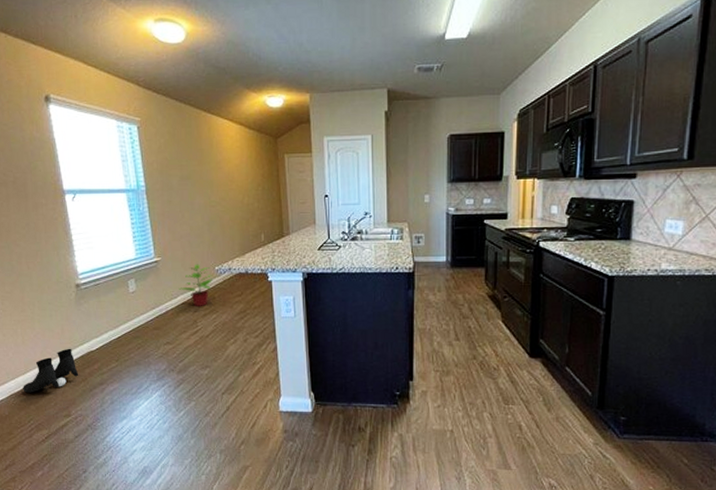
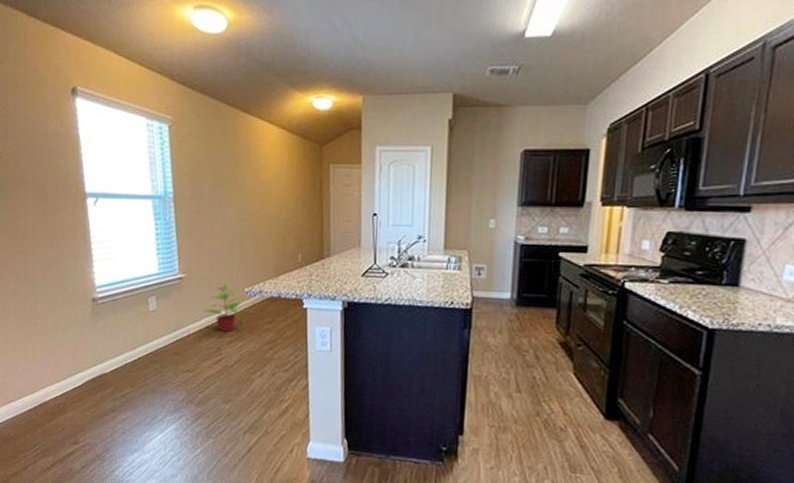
boots: present [23,348,79,393] -> none [30,368,90,415]

